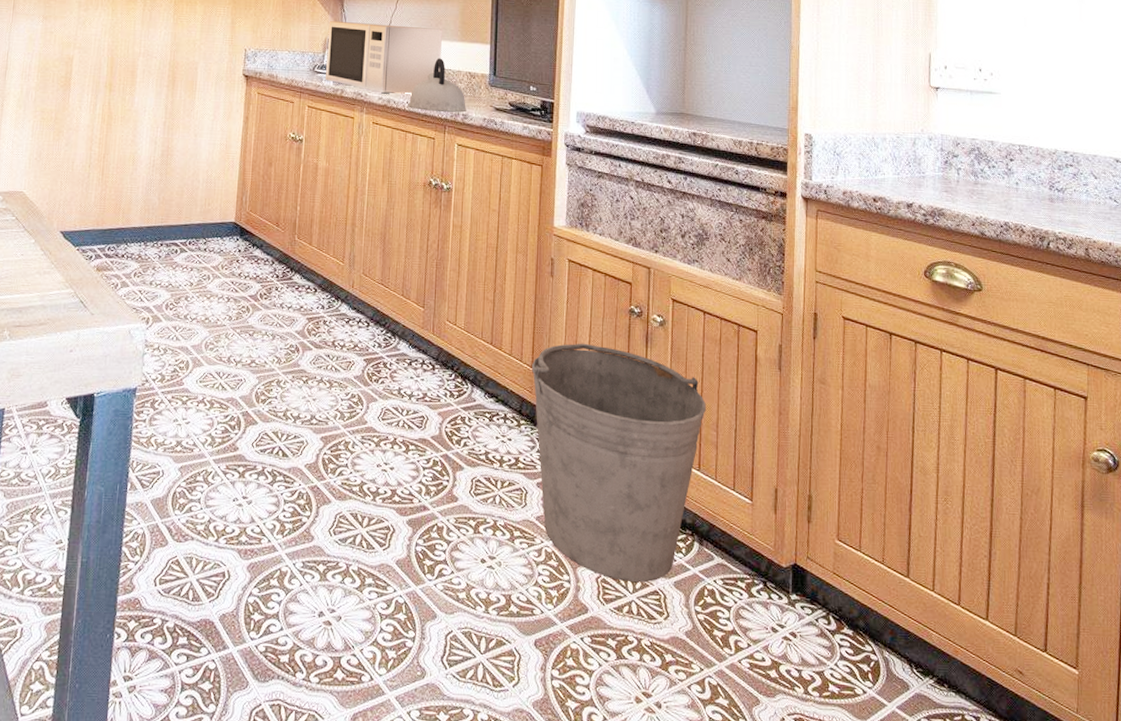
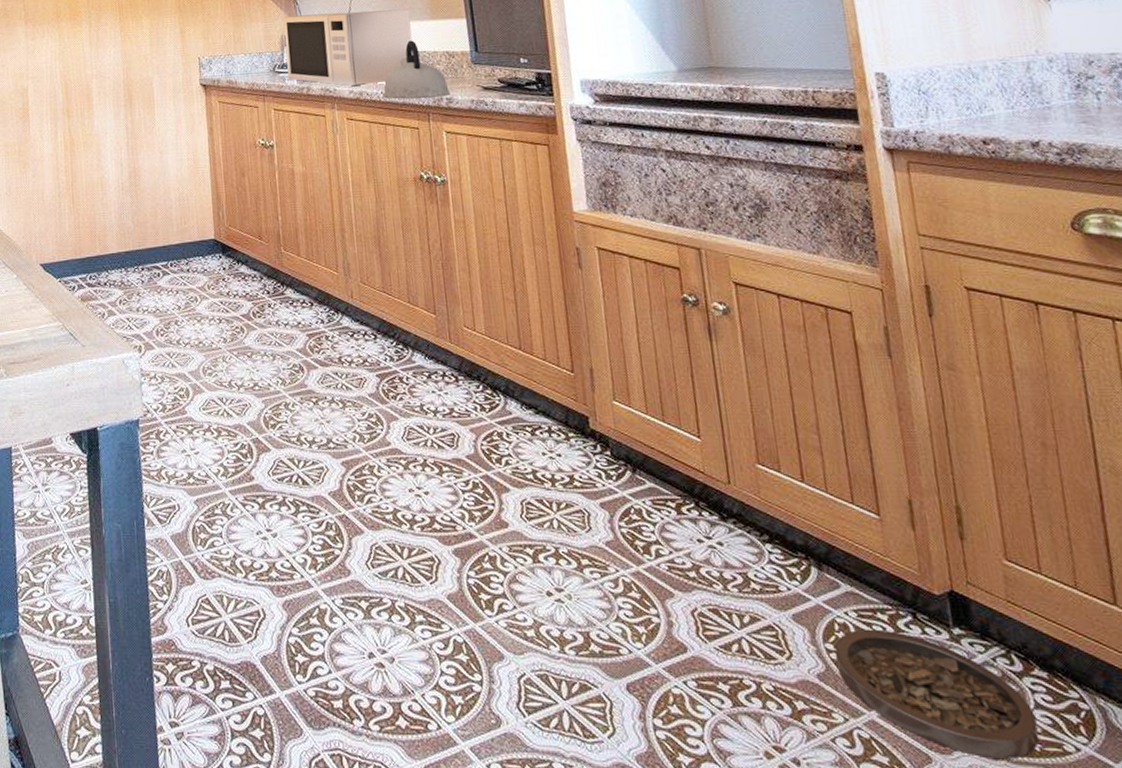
bucket: present [532,343,706,582] -> none [572,341,800,615]
pet bowl: none [701,594,839,700] -> present [835,629,1040,759]

